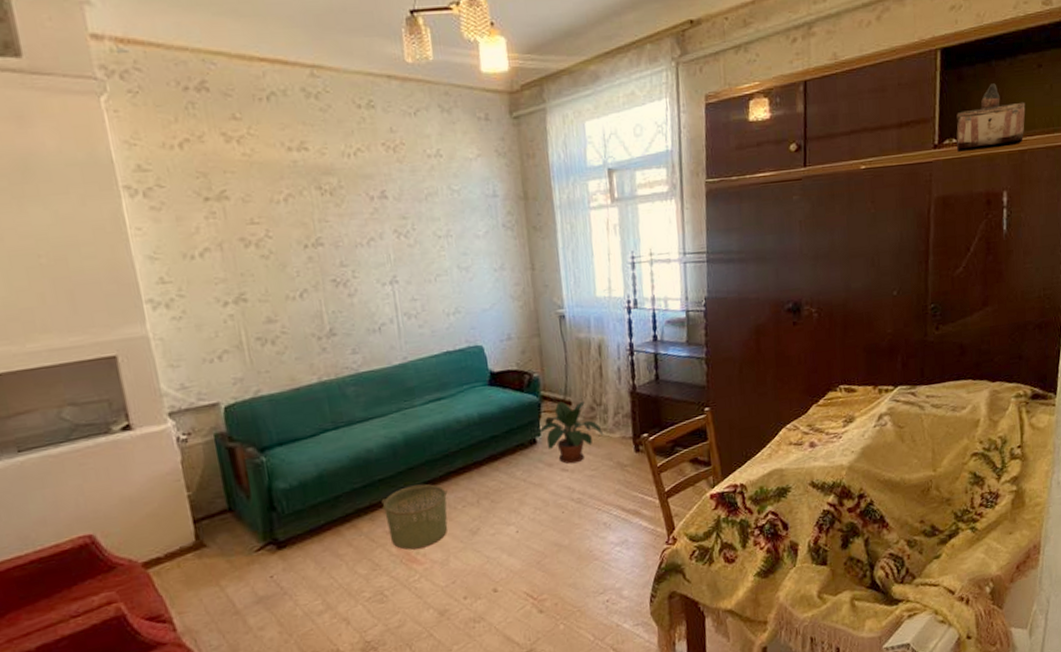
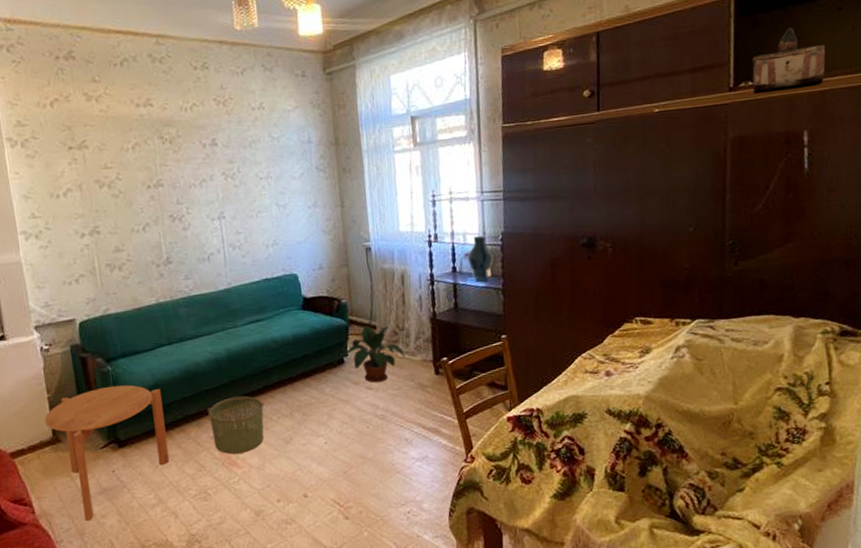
side table: none [184,477,339,635] -> present [44,385,170,521]
vase: none [669,301,697,351] -> present [467,235,494,282]

